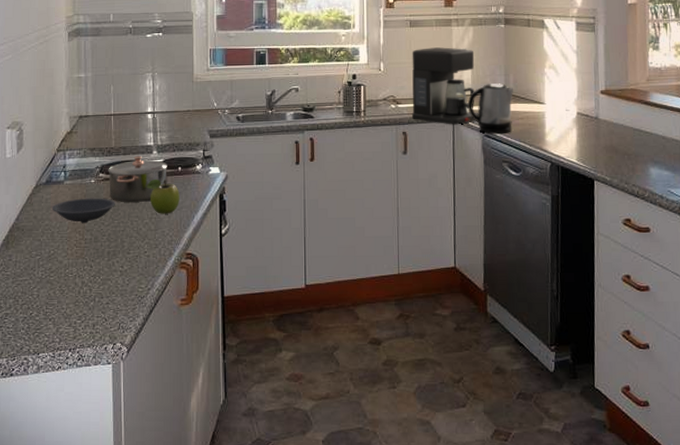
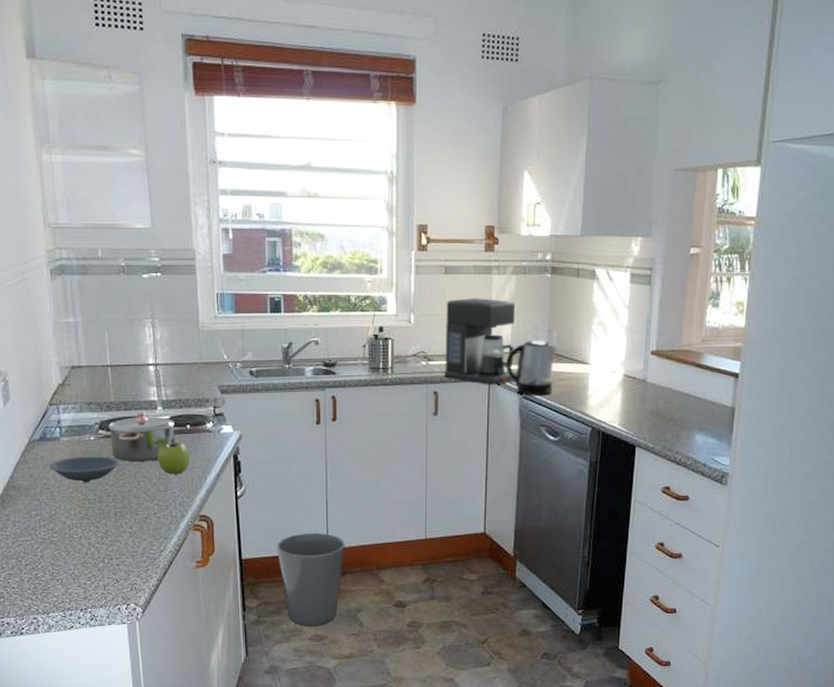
trash can: none [257,269,322,366] -> present [277,533,345,627]

